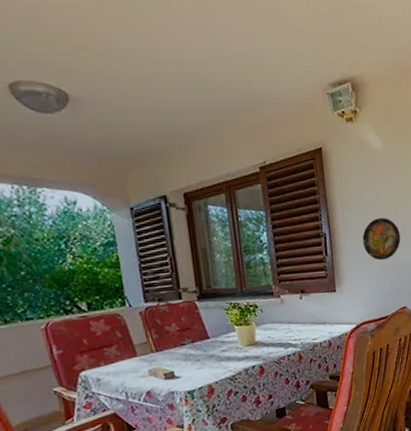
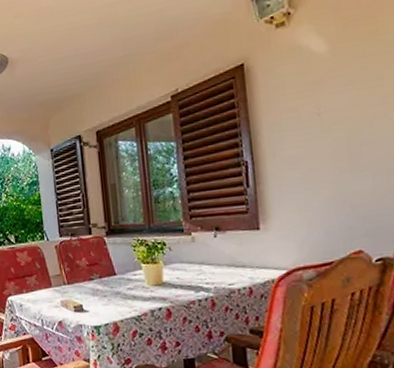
decorative plate: present [362,218,401,260] -> none [297,136,354,191]

